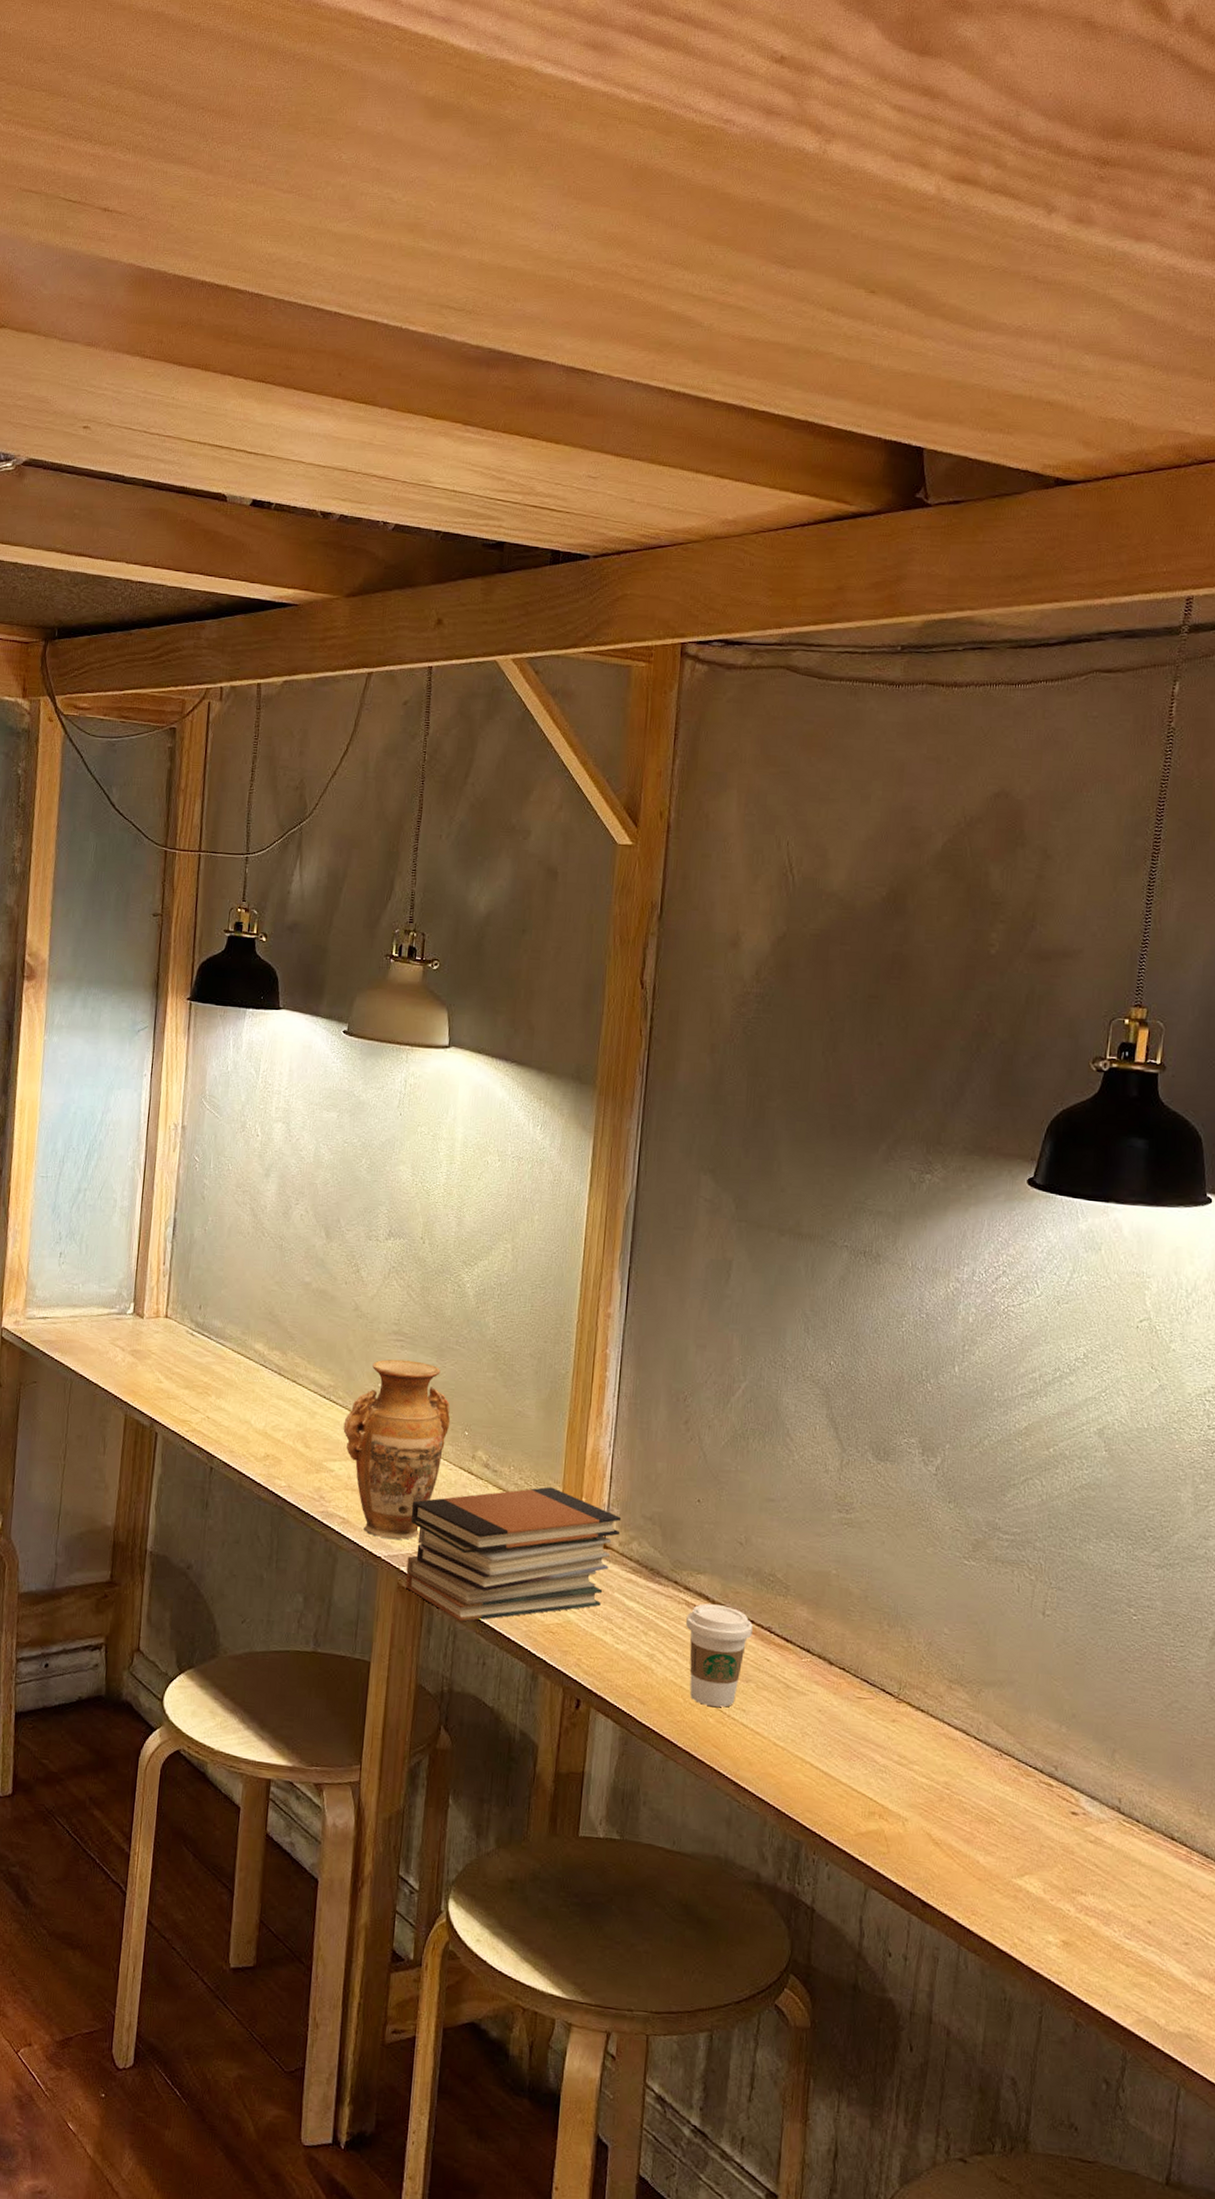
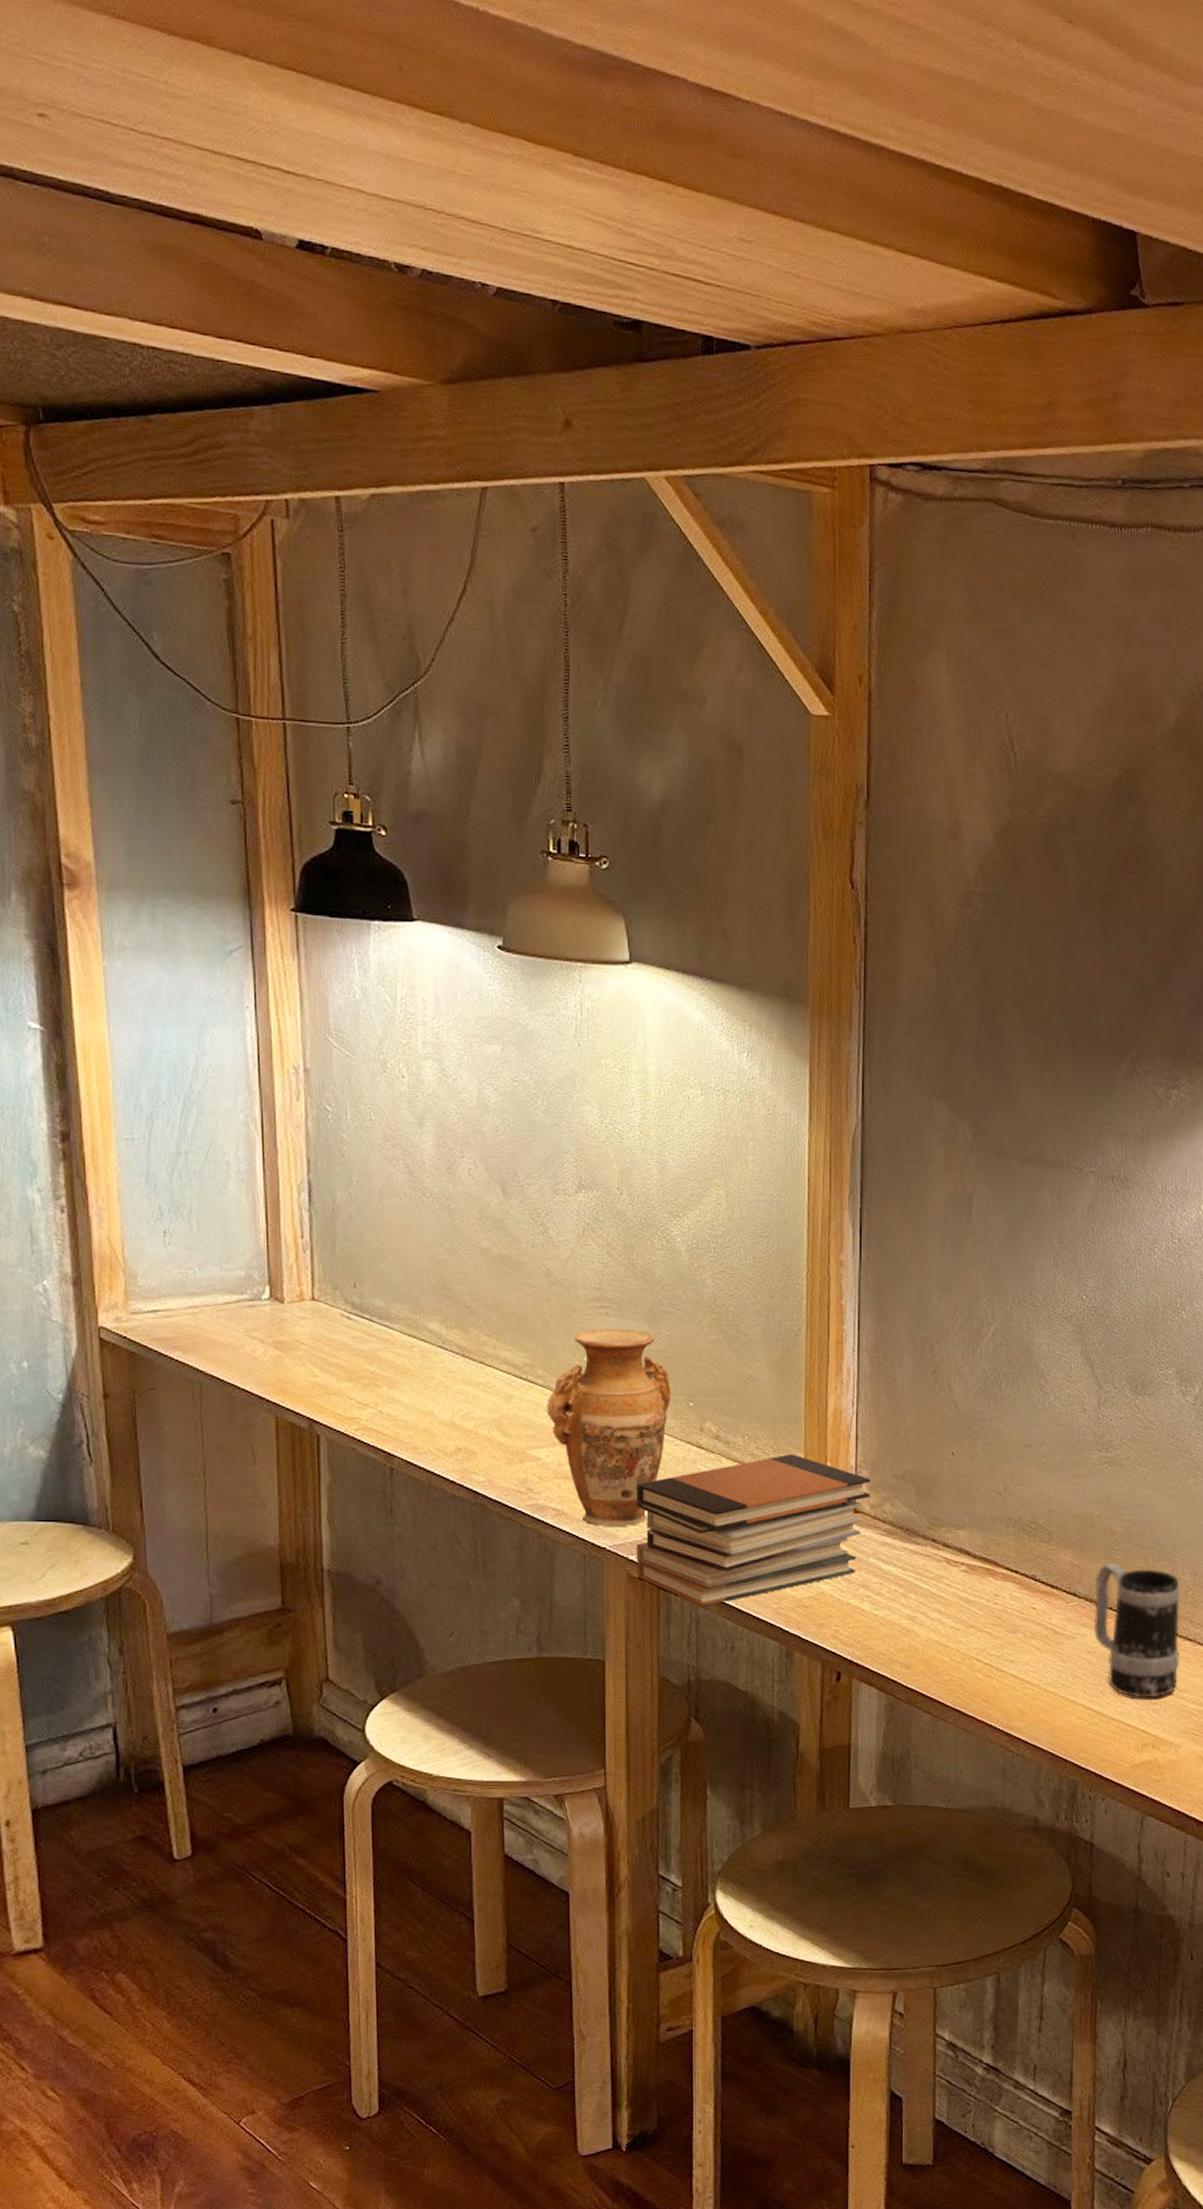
coffee cup: present [686,1603,753,1707] -> none [948,1559,1017,1661]
mug: none [826,1622,915,1766] -> present [1093,1562,1181,1698]

